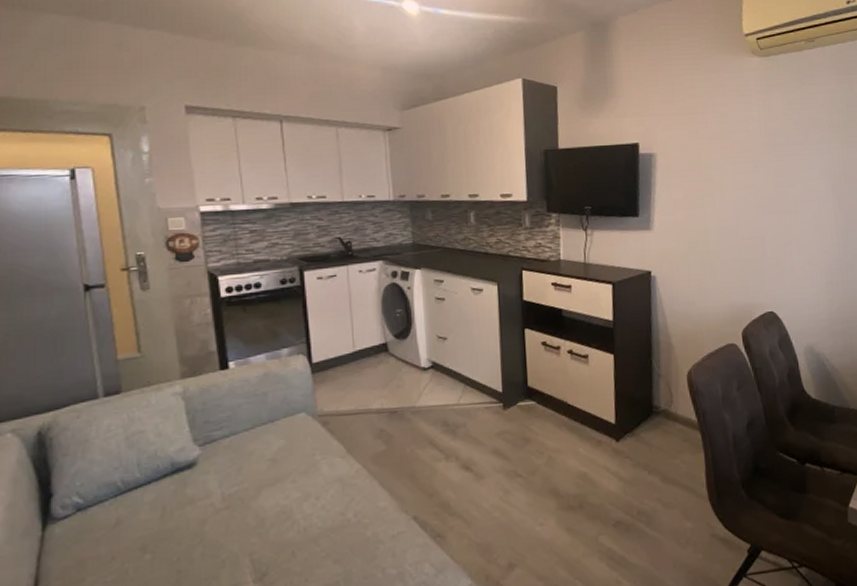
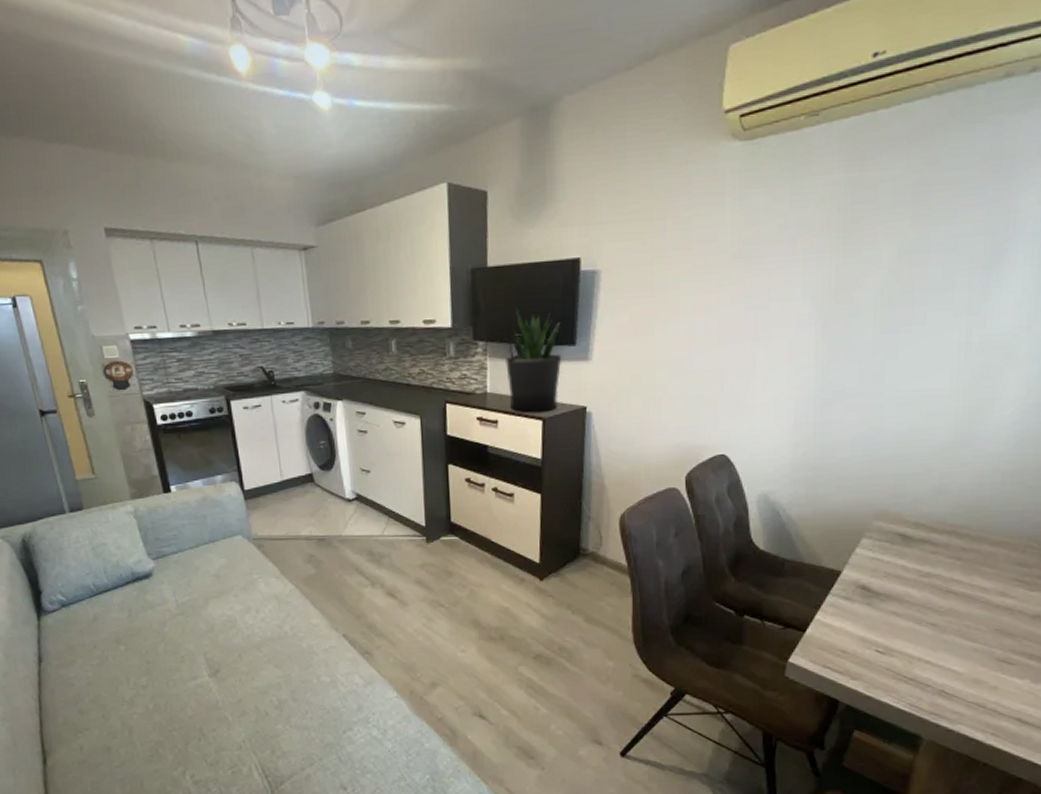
planter: none [577,184,627,279] -> present [505,308,561,415]

